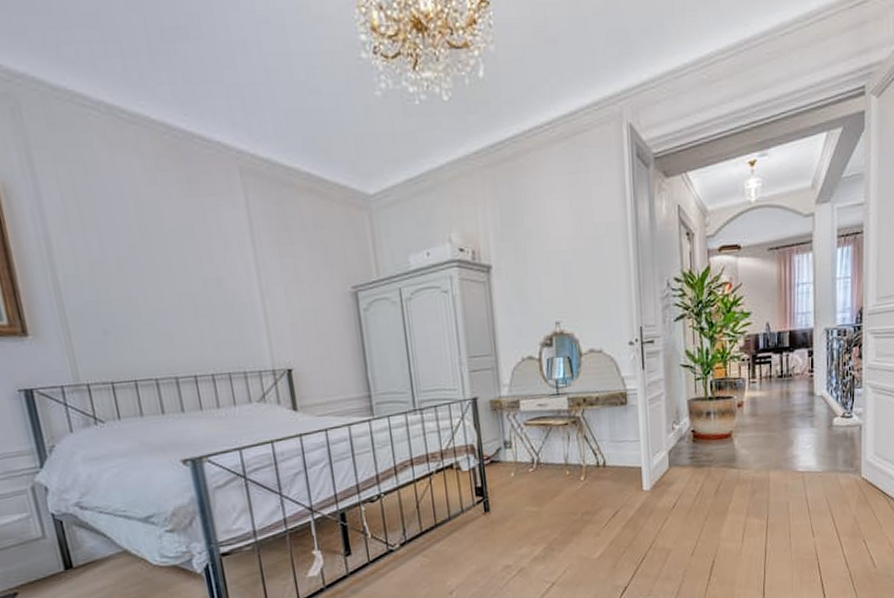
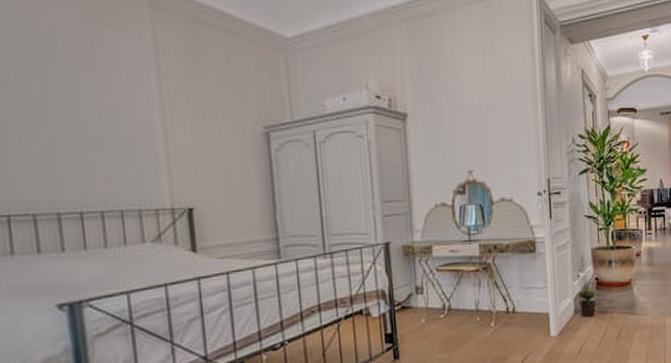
potted plant: none [670,438,695,471] -> present [576,286,598,318]

